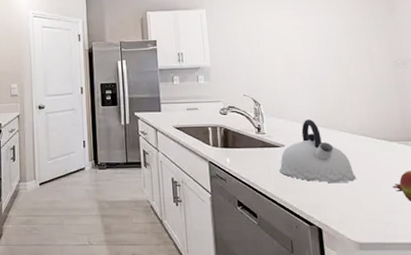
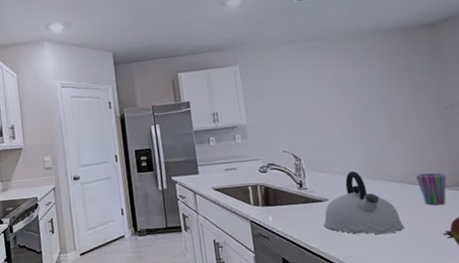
cup: none [368,126,398,158] -> present [416,172,447,206]

